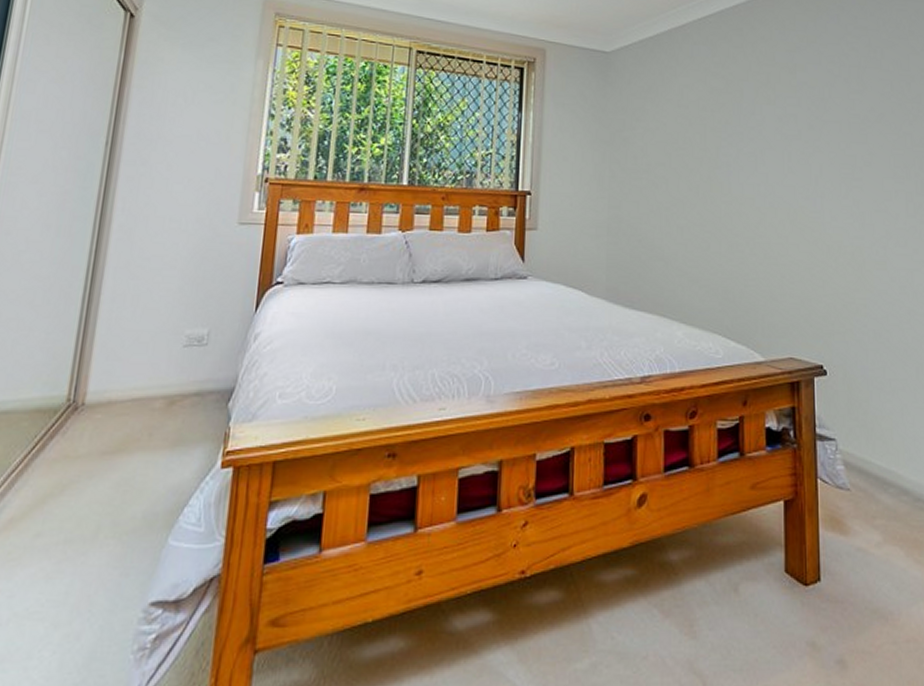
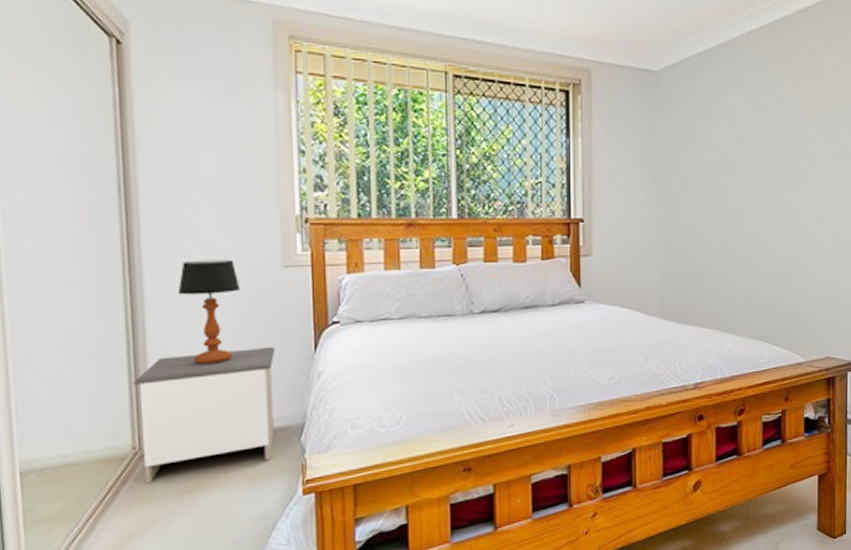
nightstand: none [71,303,219,440] -> present [133,346,276,484]
table lamp: none [139,213,197,318] -> present [177,259,241,365]

